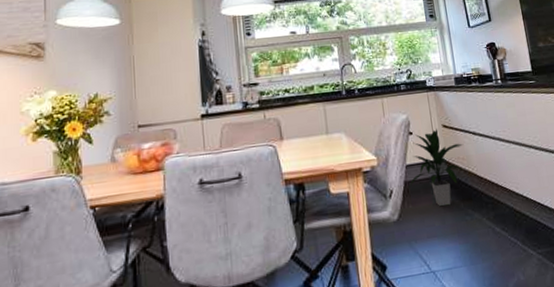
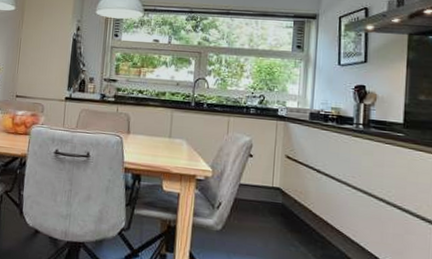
indoor plant: present [409,129,464,207] -> none [239,157,305,232]

